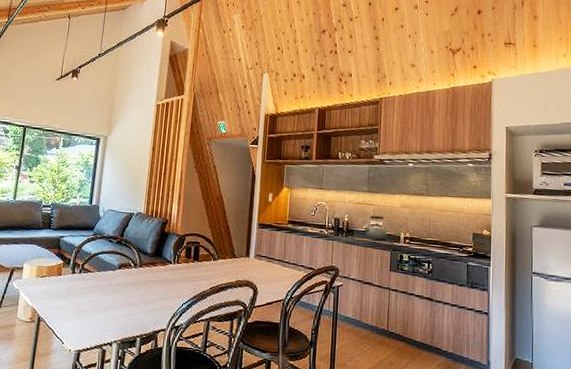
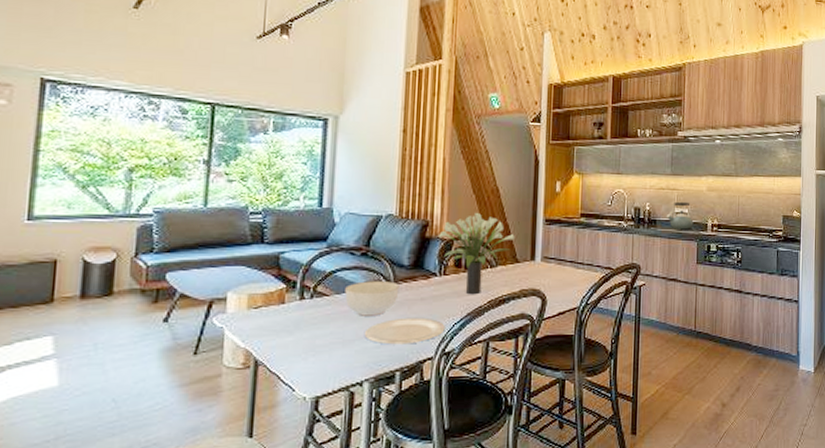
bowl: none [103,263,143,292] -> present [345,281,400,316]
plate: none [115,294,176,317] -> present [363,317,445,345]
flower arrangement: none [175,215,234,282] -> present [439,213,515,295]

